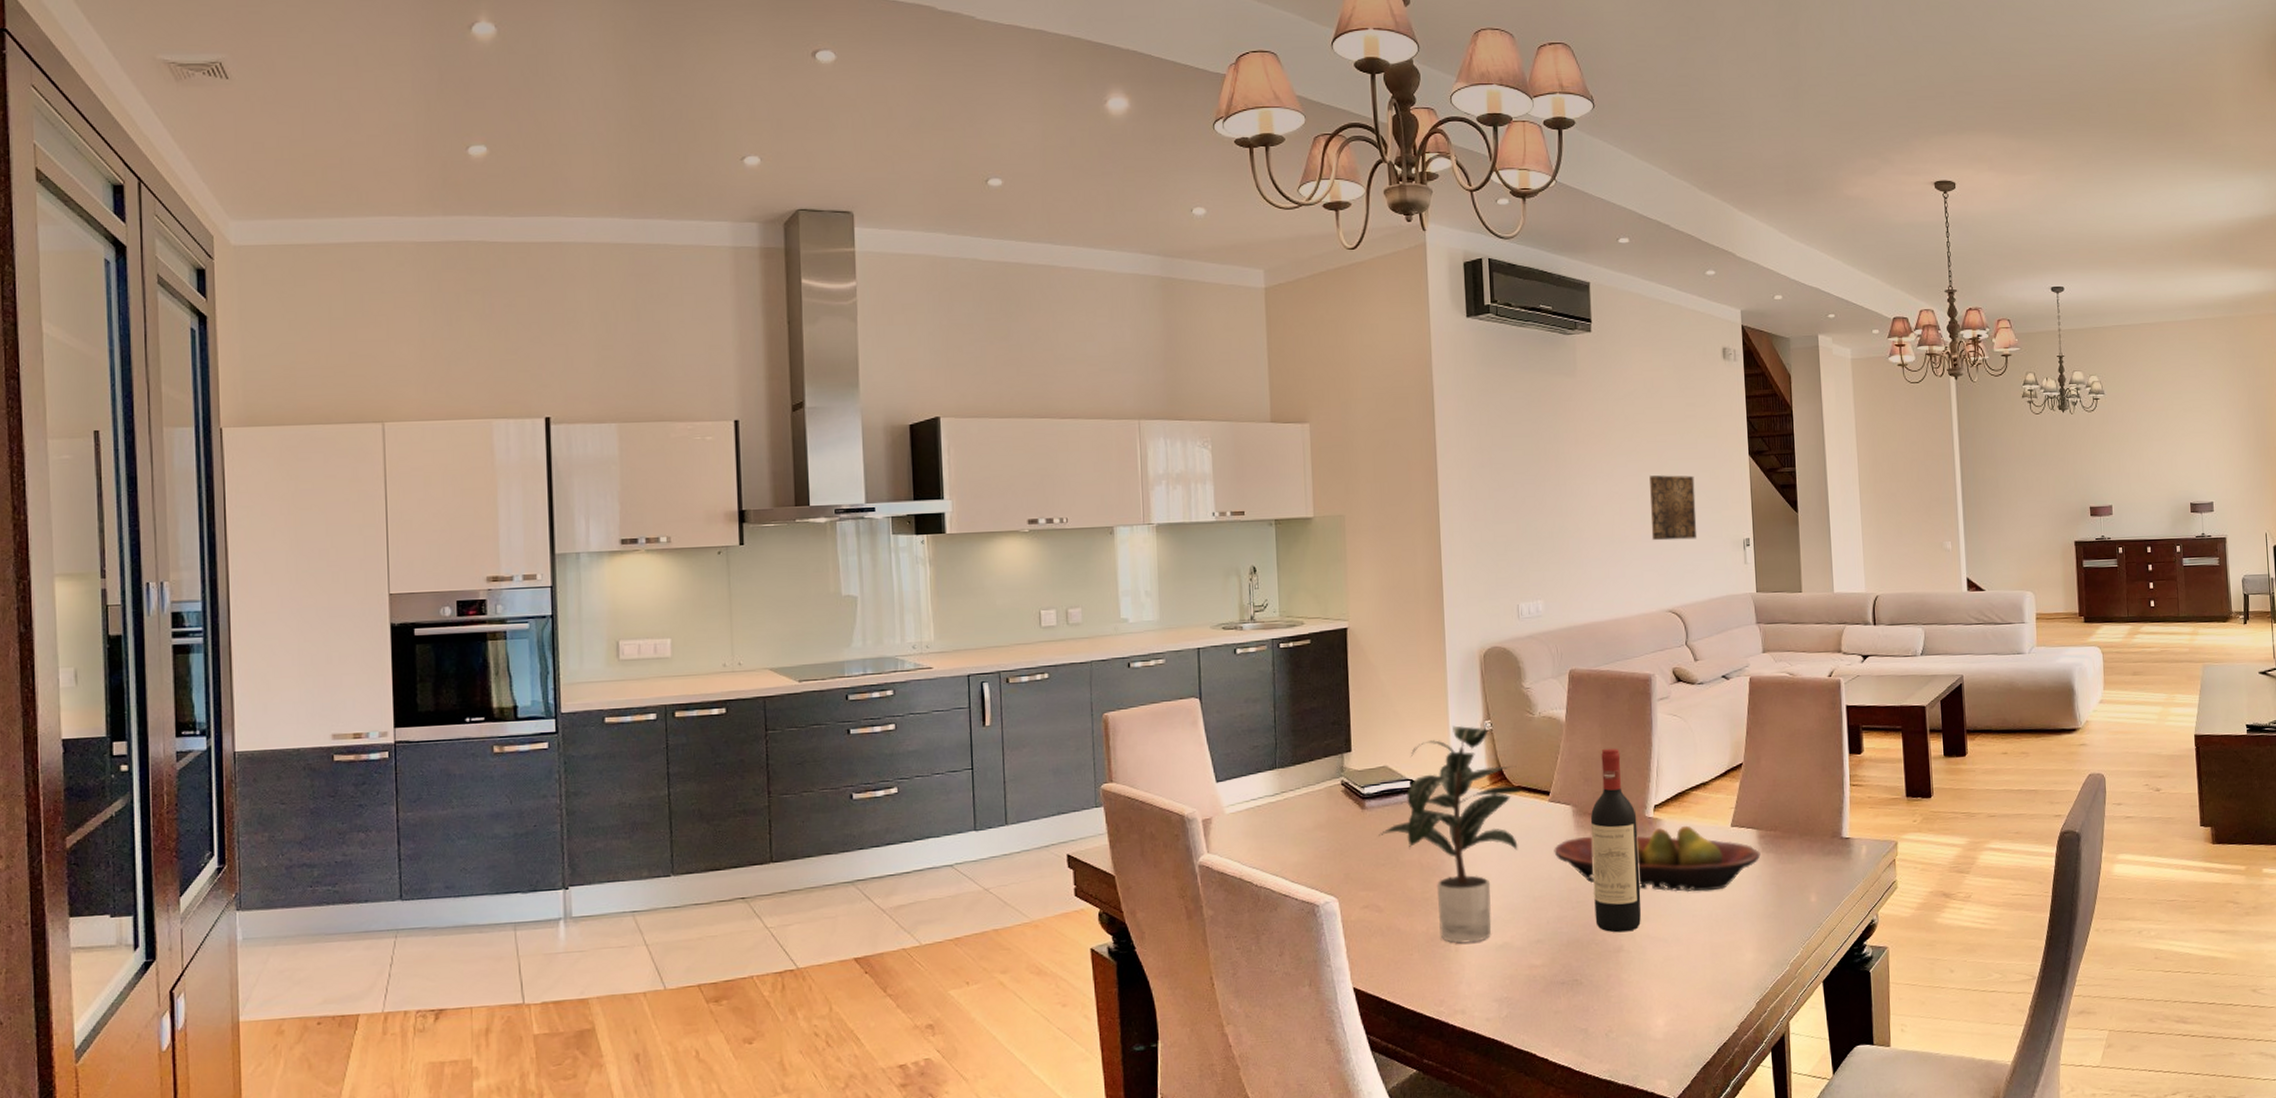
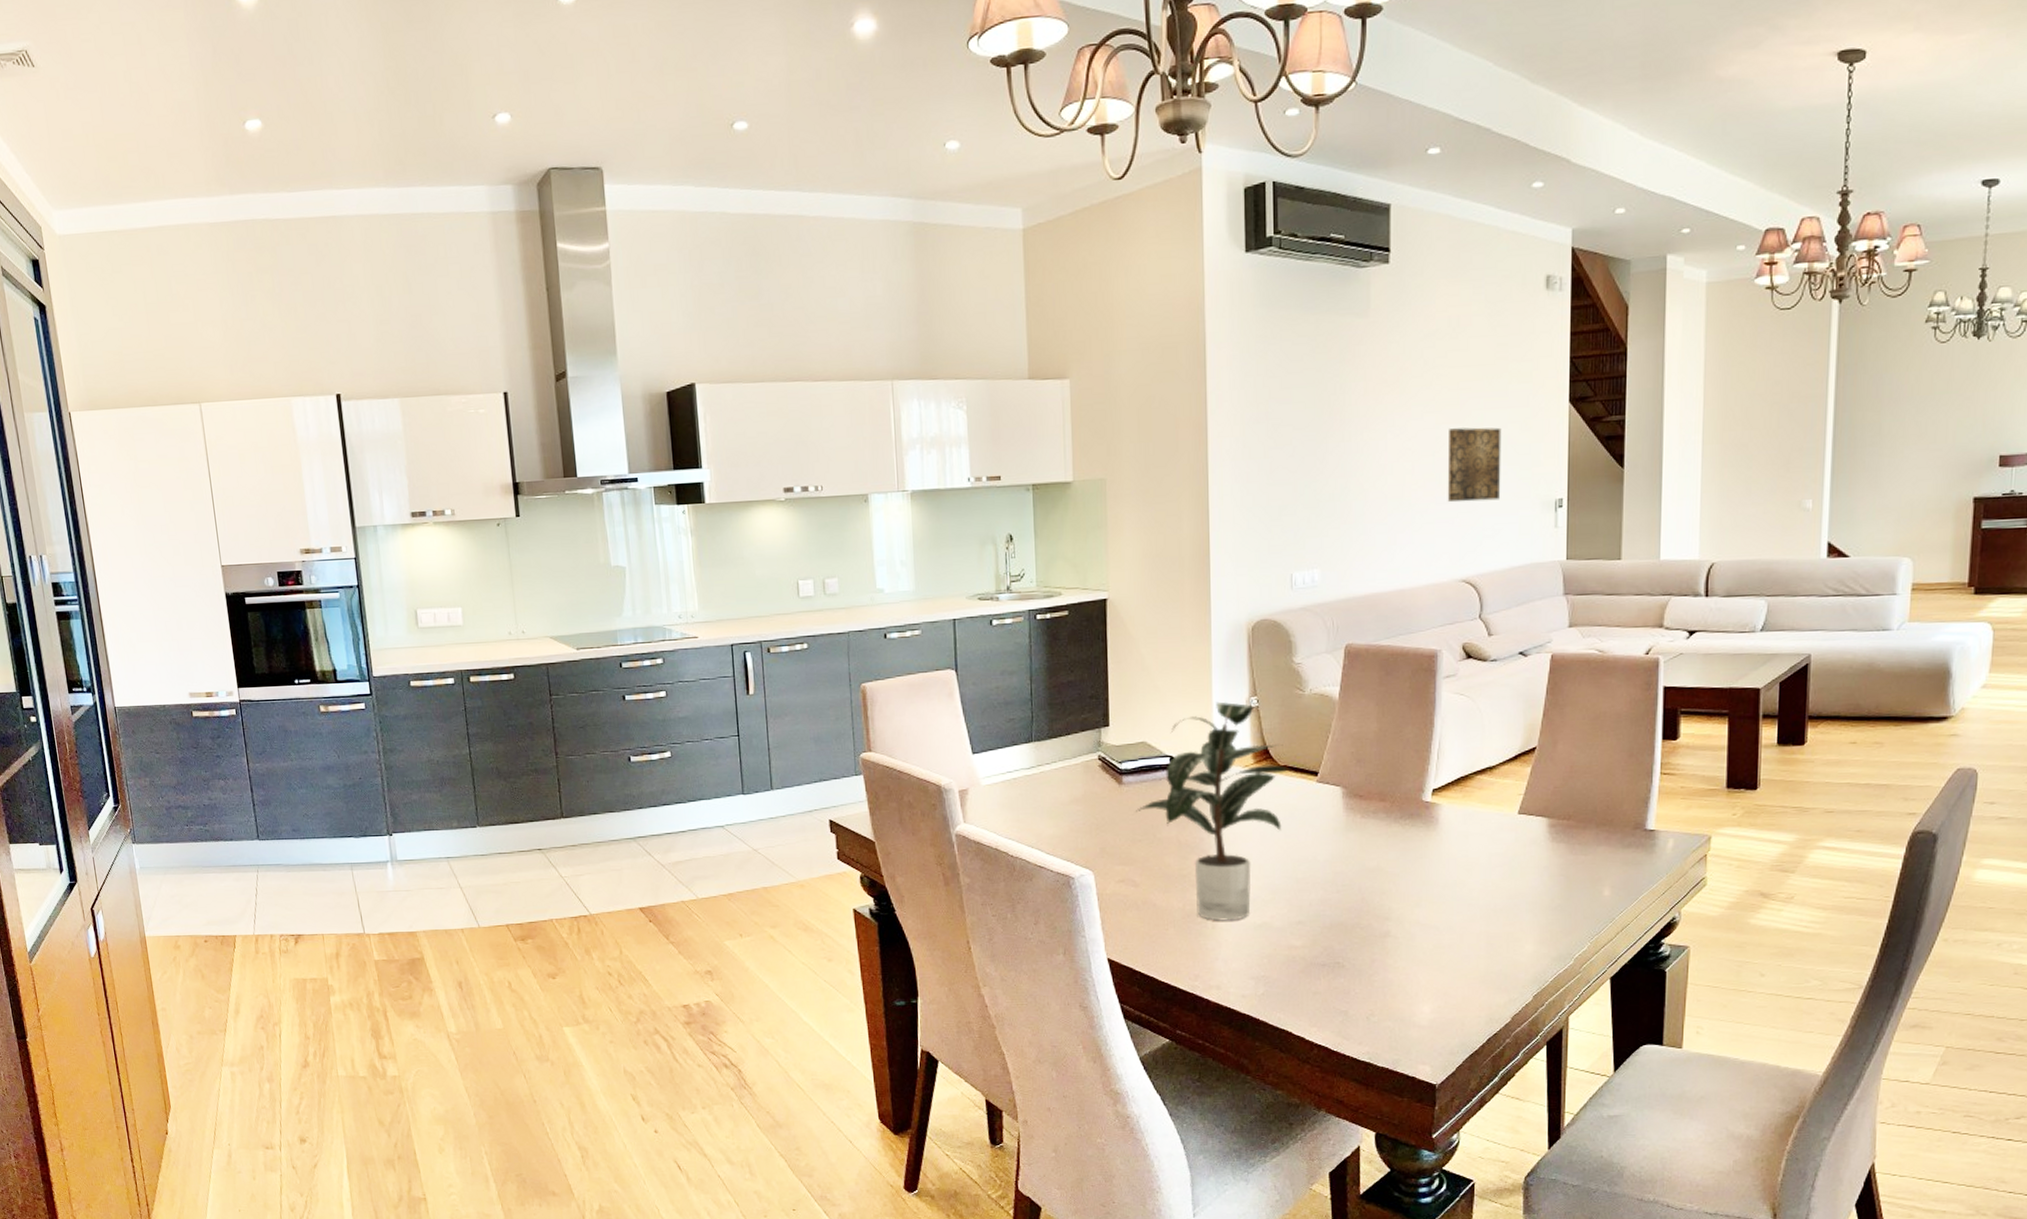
fruit bowl: present [1554,825,1761,893] -> none [1320,811,1550,881]
wine bottle: present [1590,748,1641,933] -> none [1361,728,1413,918]

